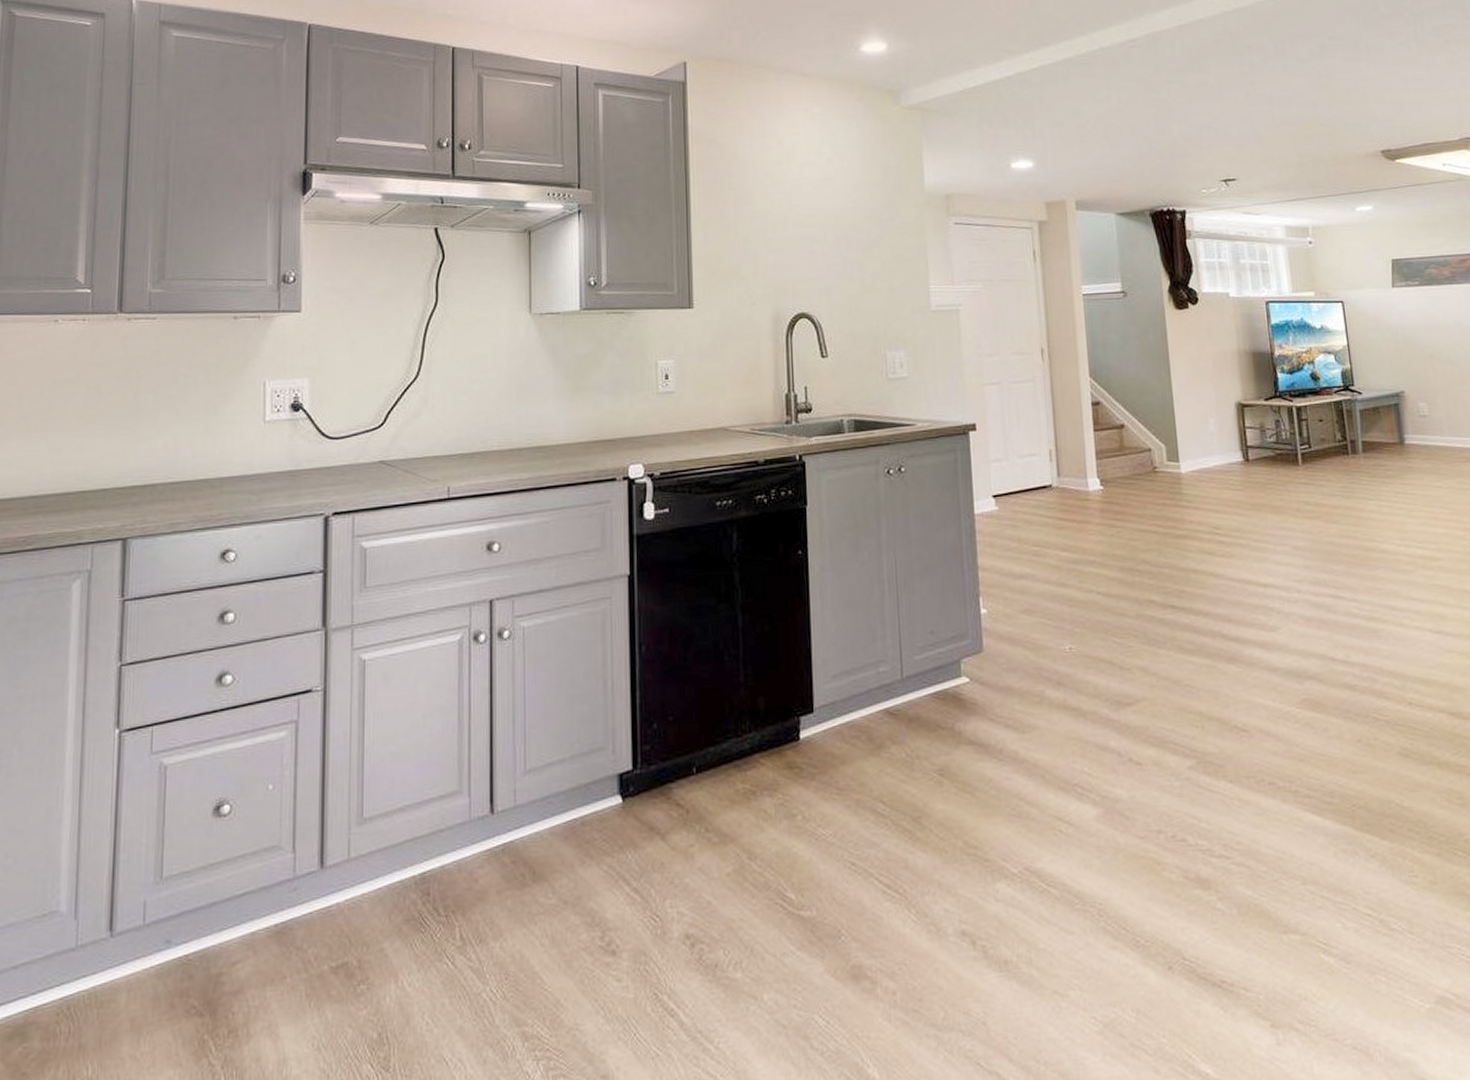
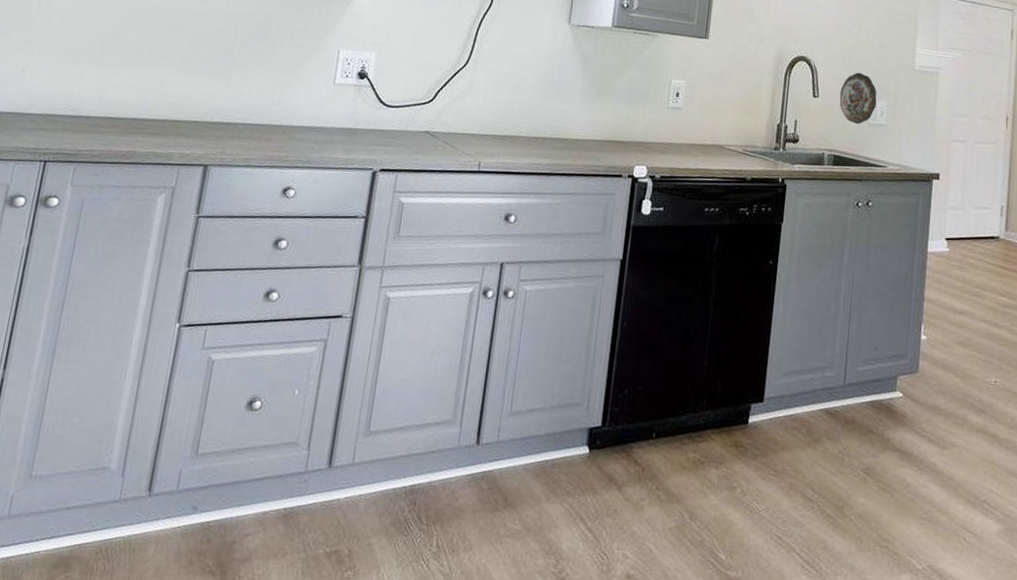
decorative plate: none [851,322,894,382] -> present [839,72,877,125]

